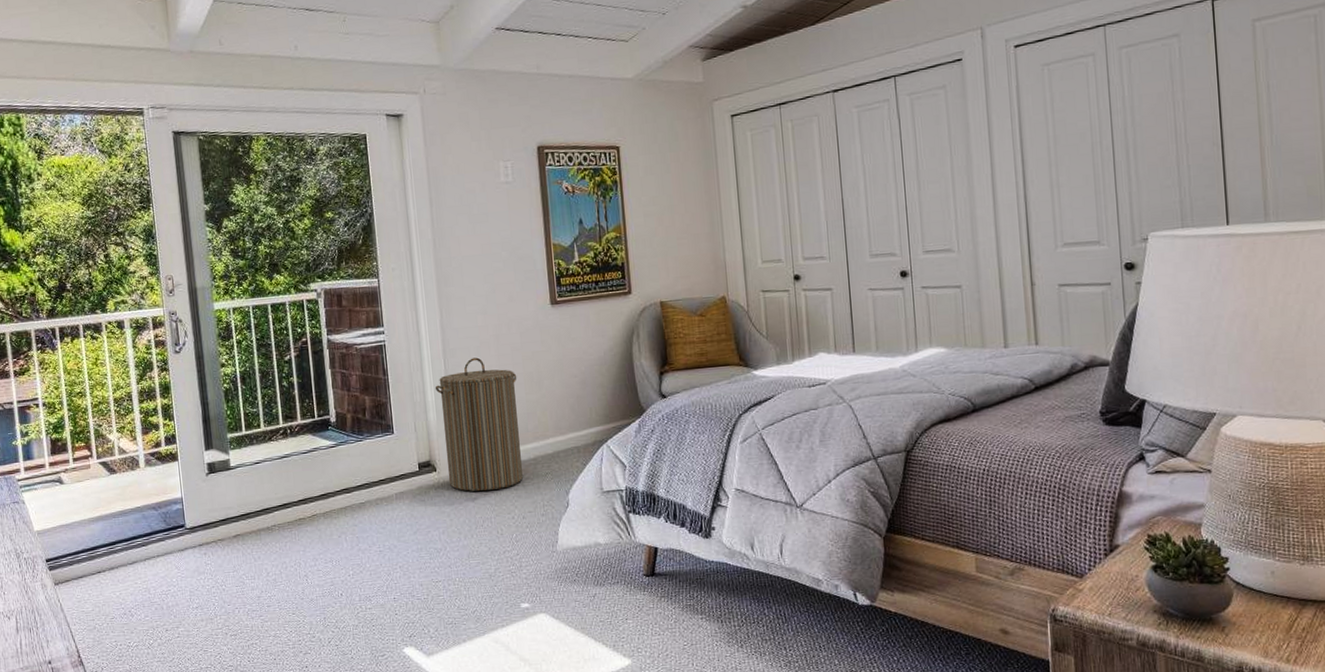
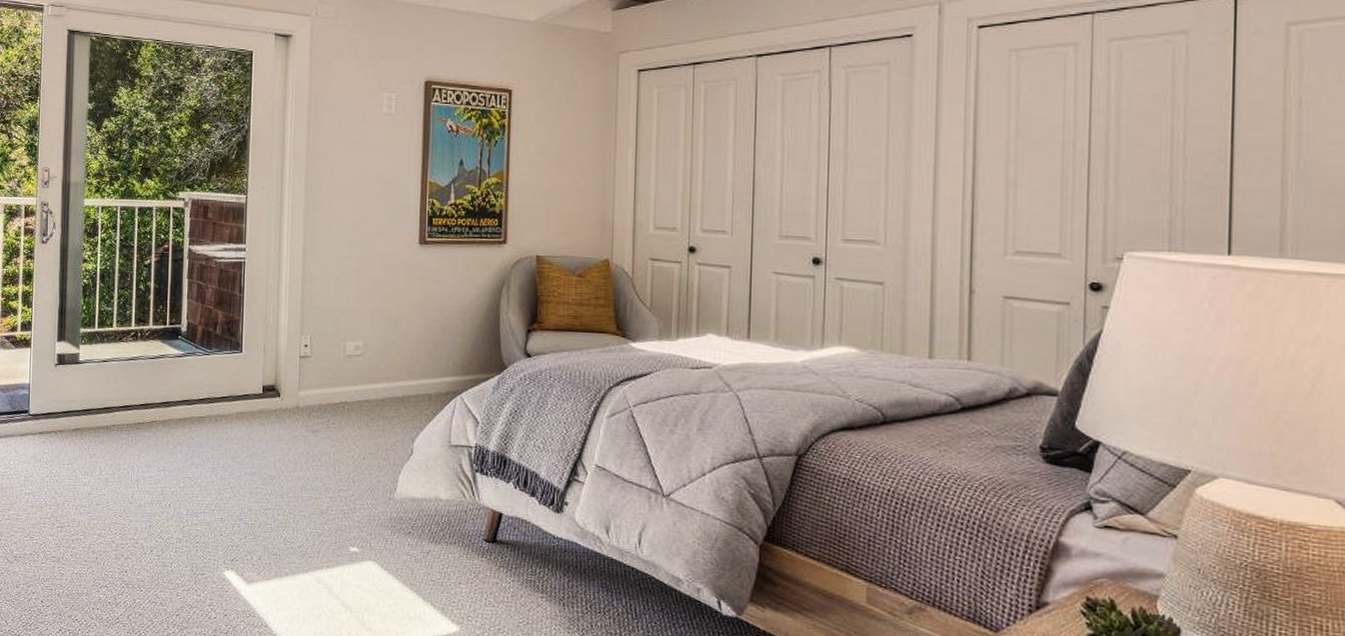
laundry hamper: present [435,357,523,492] -> none [289,287,375,426]

